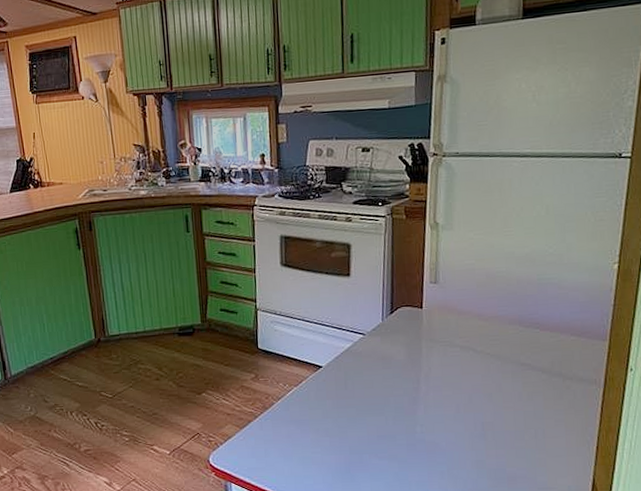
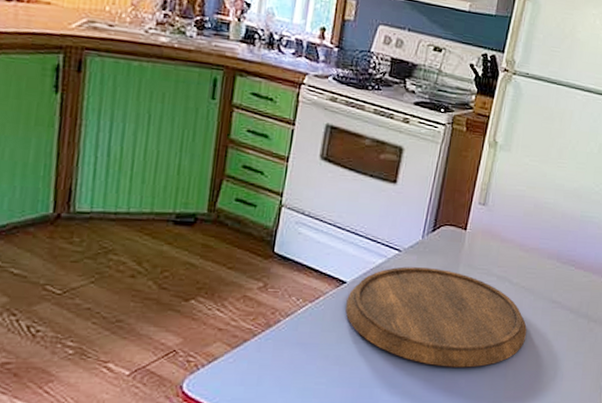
cutting board: none [325,346,500,432] -> present [345,266,528,368]

